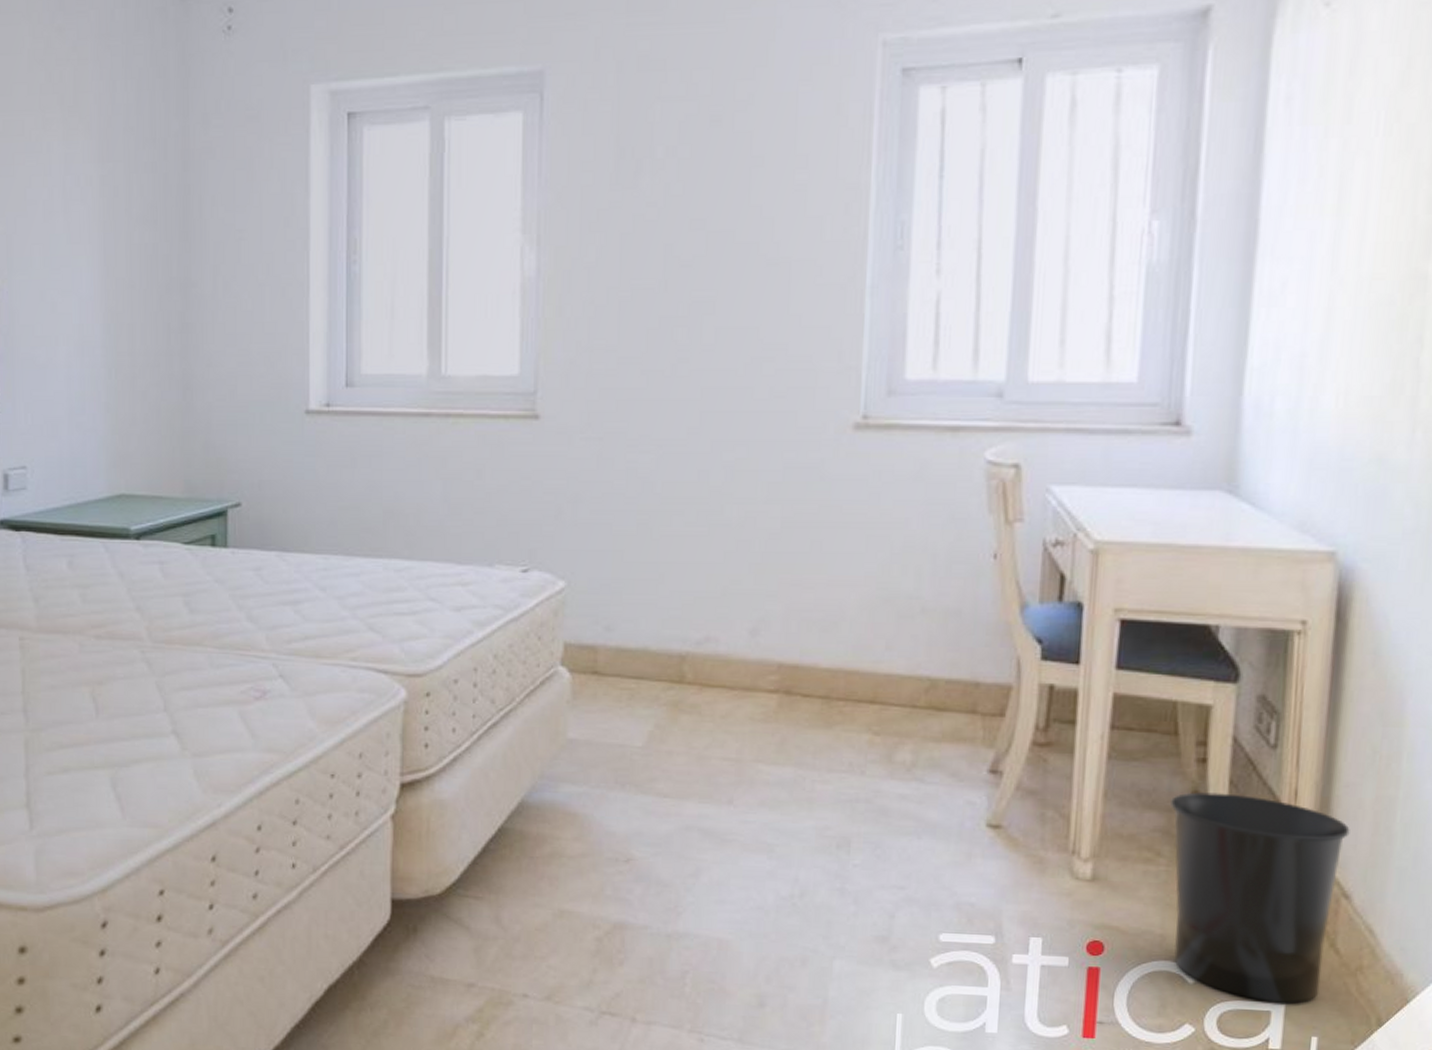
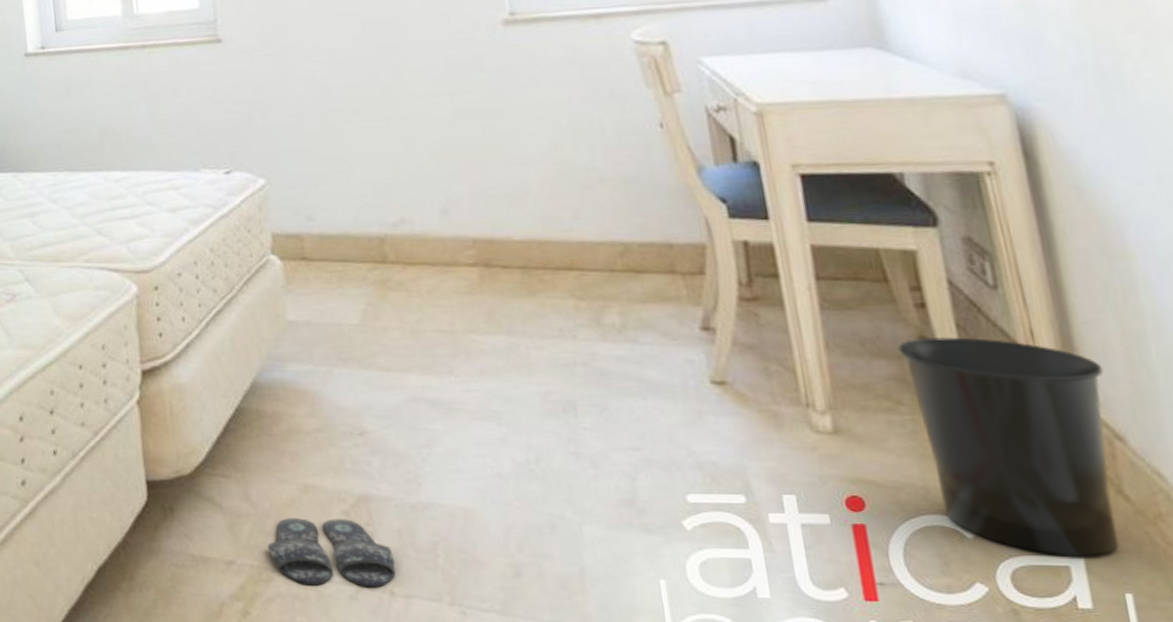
slippers: none [512,942,641,1014] -> present [267,518,396,588]

